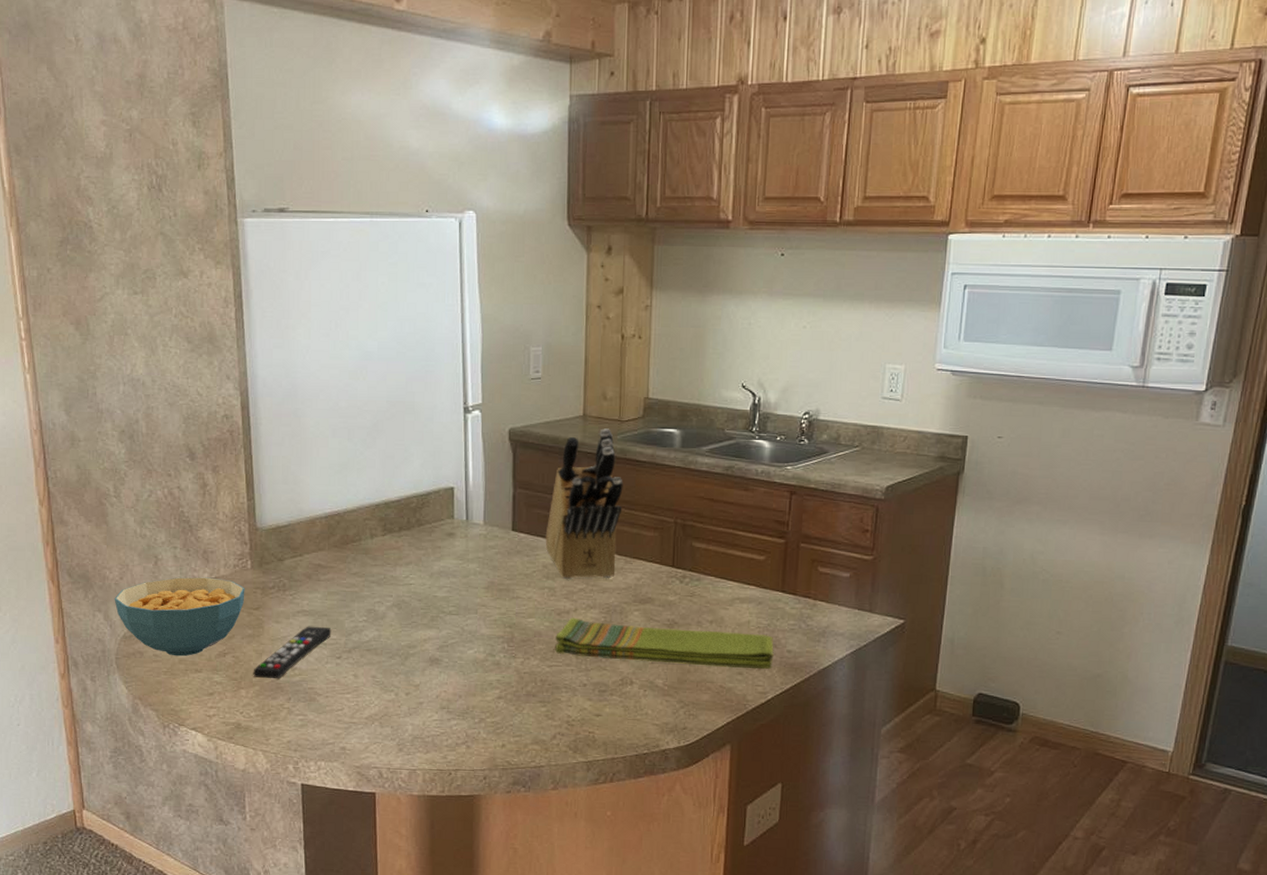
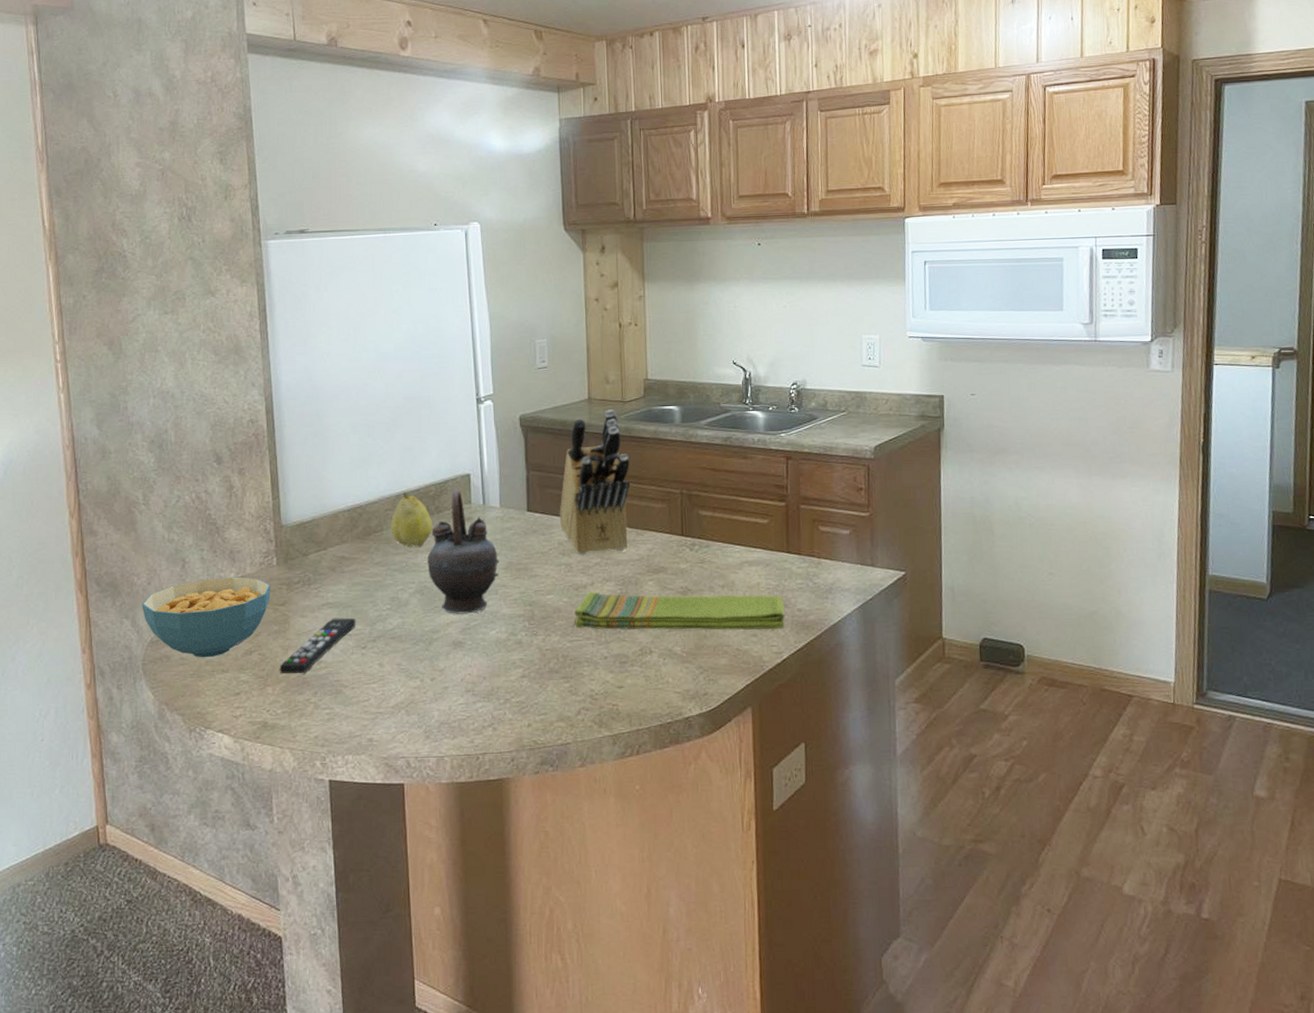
fruit: none [369,502,413,559] -> present [390,493,432,547]
teapot: none [406,502,481,632] -> present [427,488,499,614]

